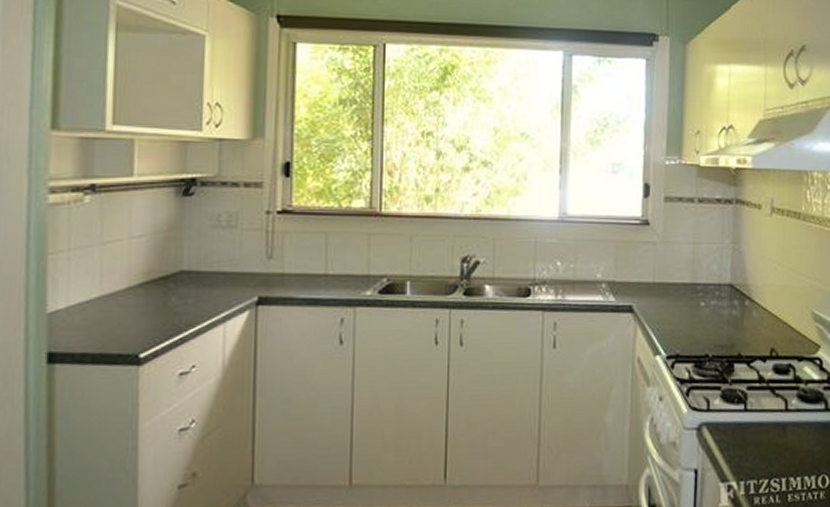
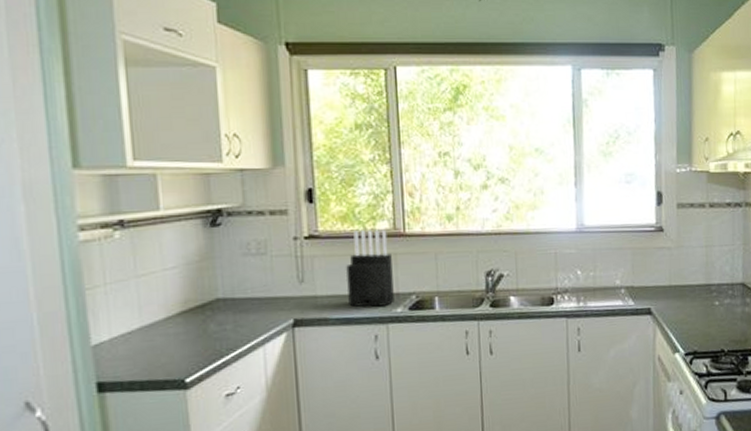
knife block: none [316,208,365,288] -> present [346,229,394,307]

